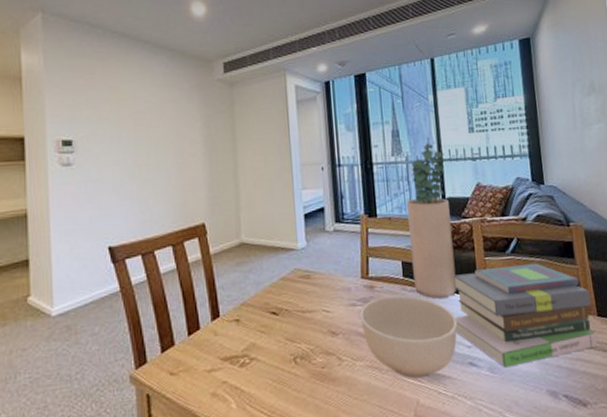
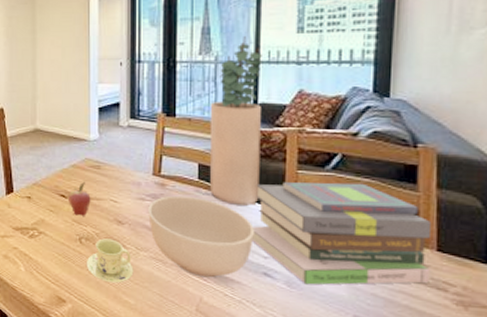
fruit: none [280,294,303,333] -> present [68,181,91,216]
cup and saucer: none [302,353,352,403] -> present [86,238,134,283]

